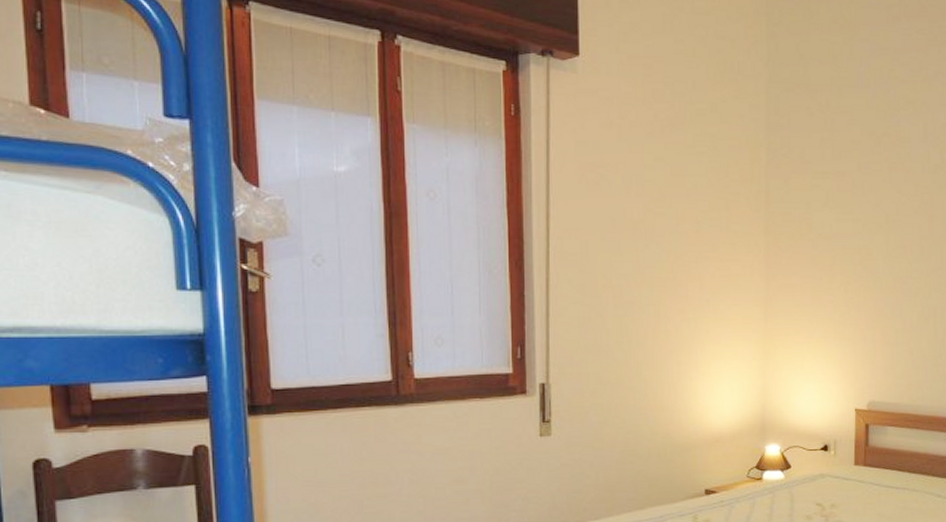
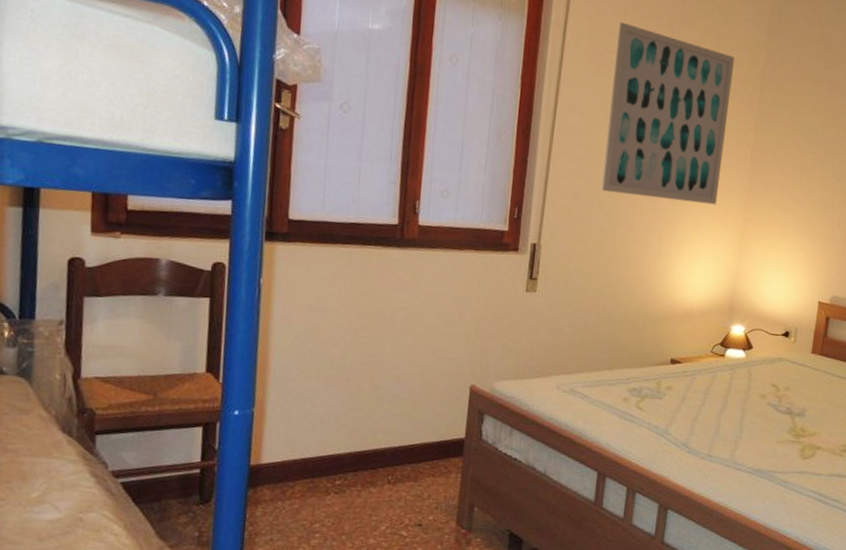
wall art: none [606,133,735,319] -> present [601,22,734,205]

